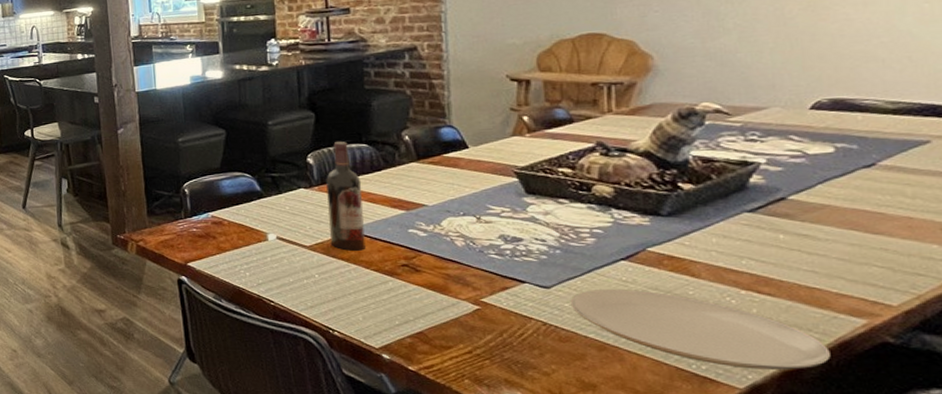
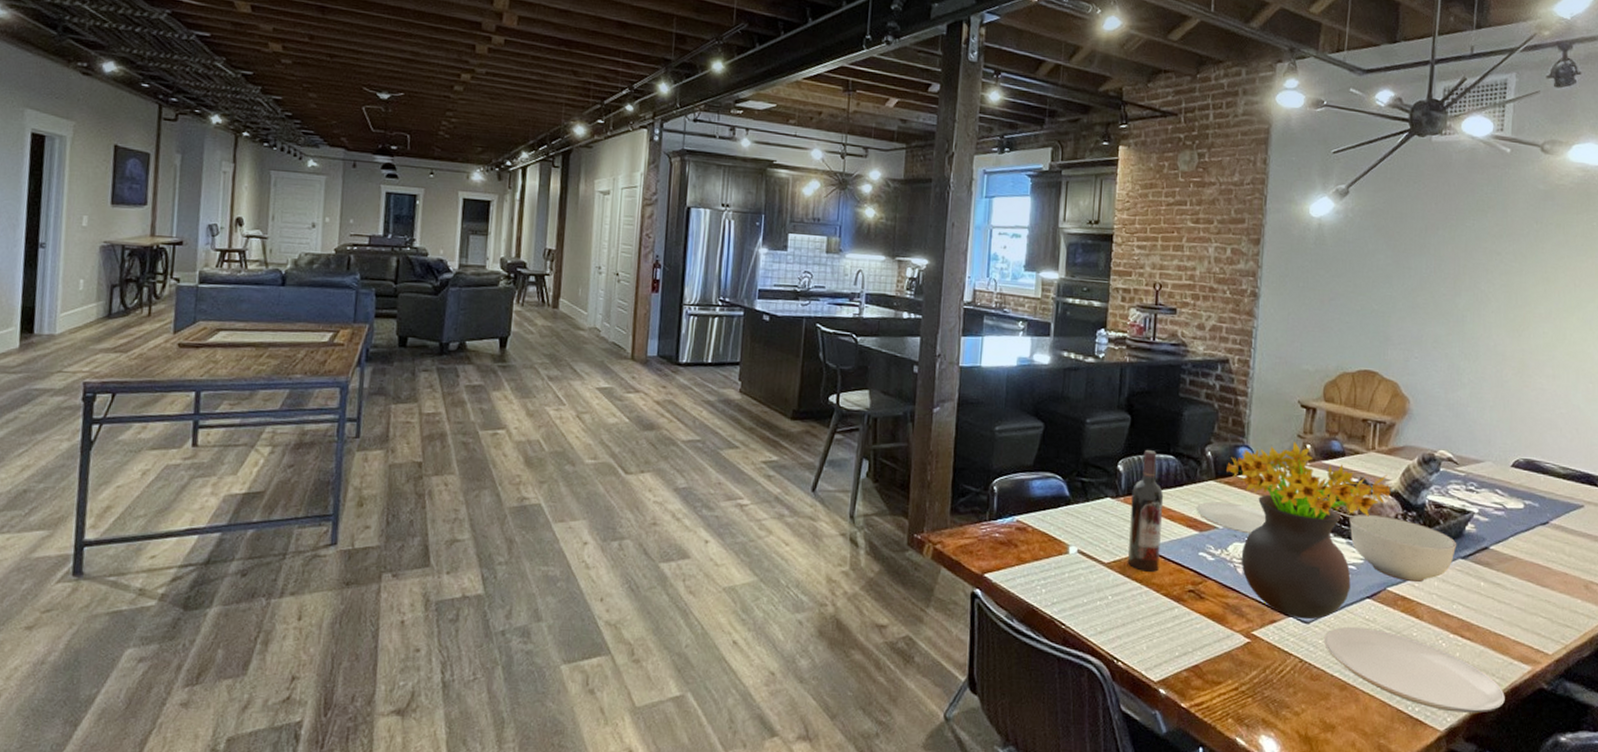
plate: none [398,181,484,209] -> present [1195,501,1267,534]
flower arrangement: none [429,116,639,283] -> present [1226,442,1391,619]
bowl: none [587,176,740,241] -> present [1349,513,1457,583]

